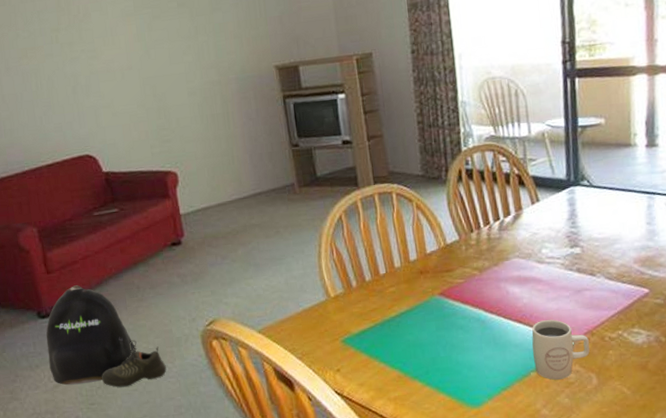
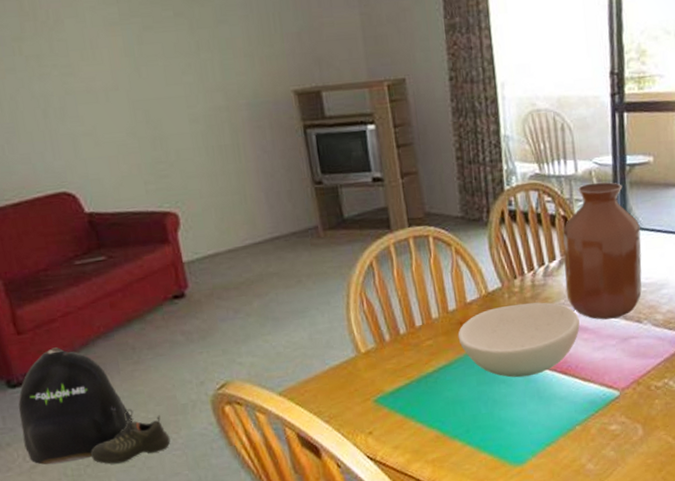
bowl: none [418,254,534,325] -> present [458,302,580,378]
vase: none [517,142,595,272] -> present [562,182,642,320]
mug: present [532,319,590,380] -> none [577,370,636,433]

